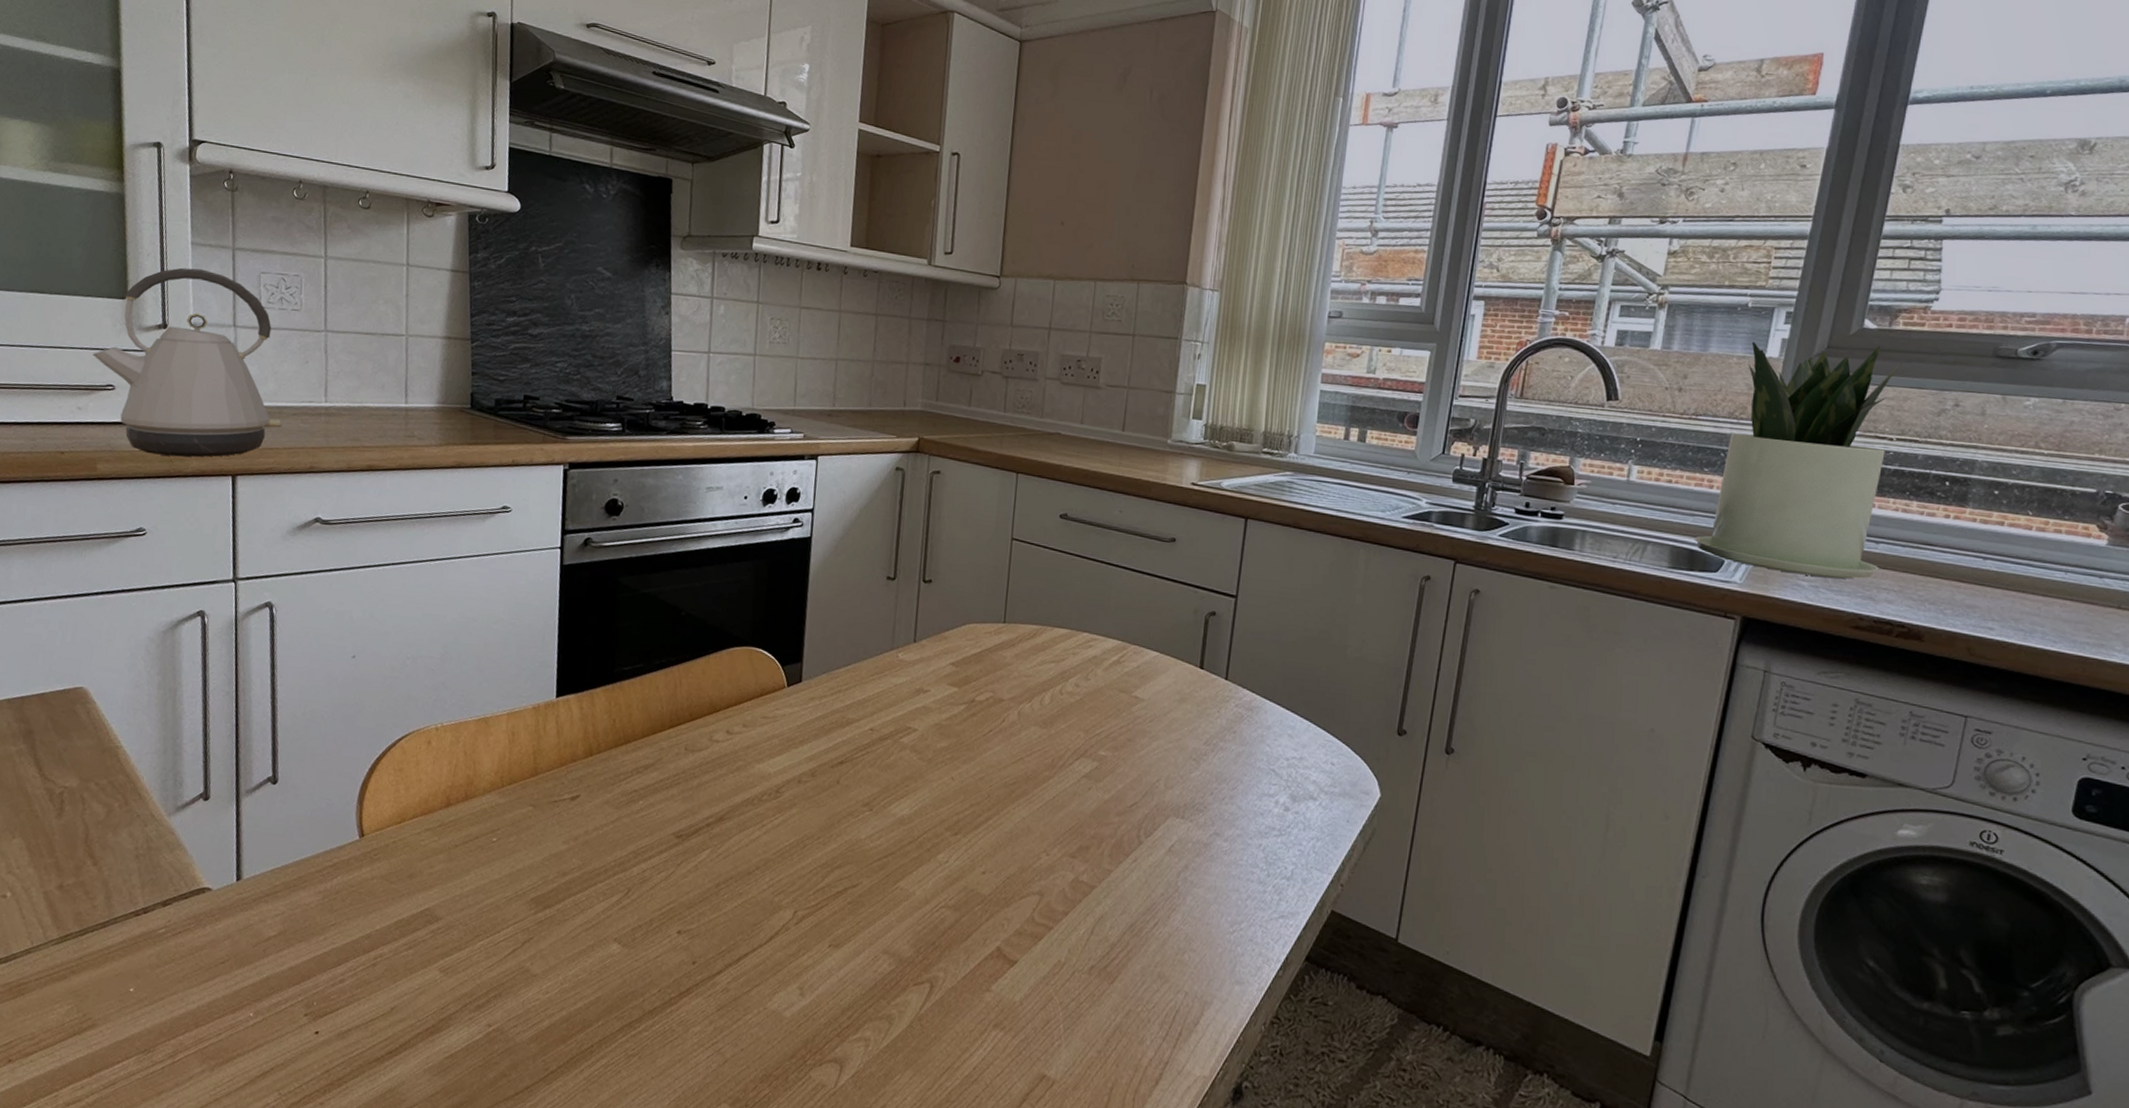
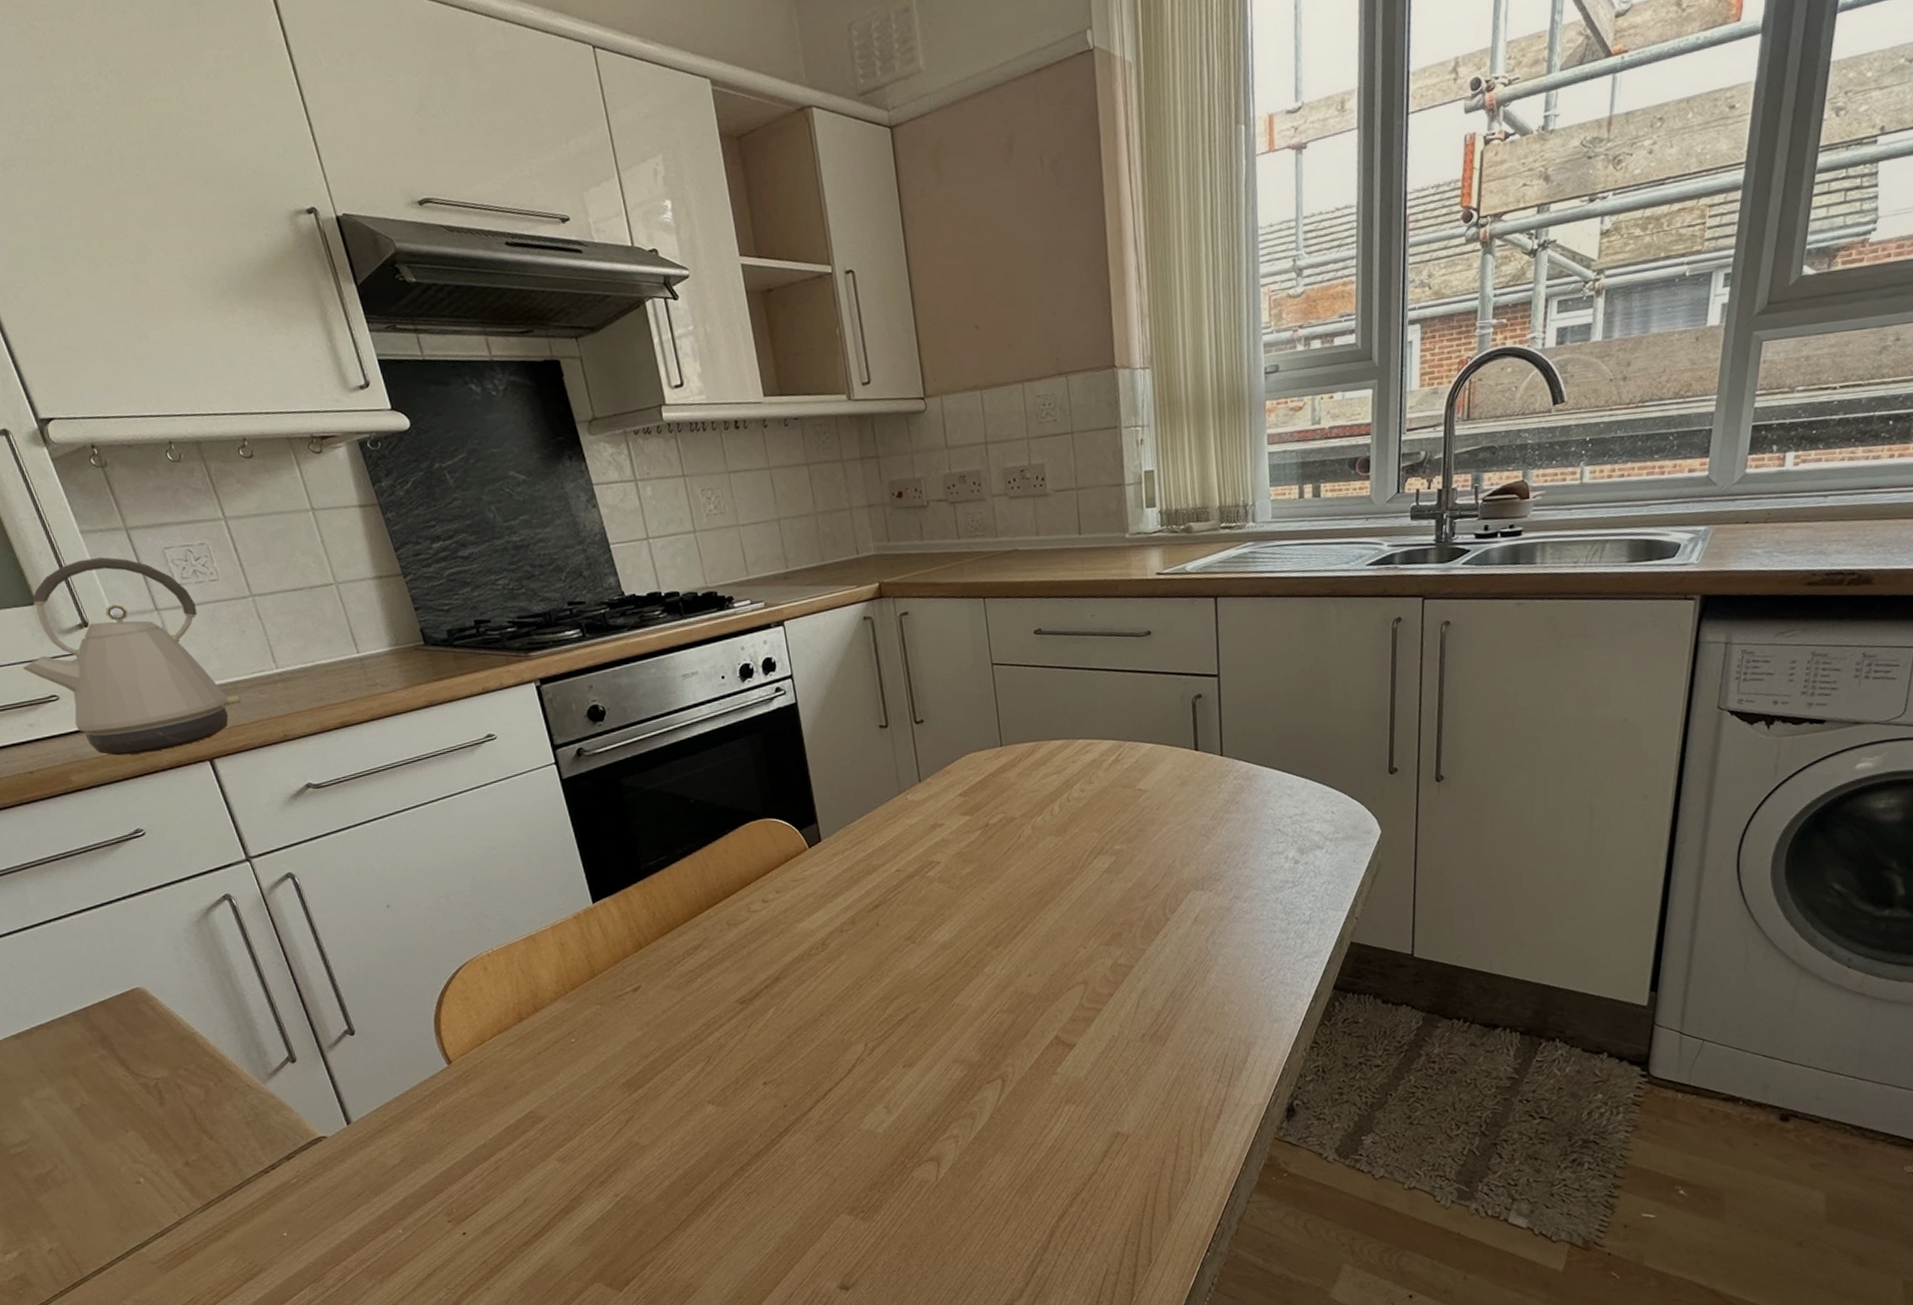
planter: present [1694,342,1902,579] -> none [1650,291,1842,544]

